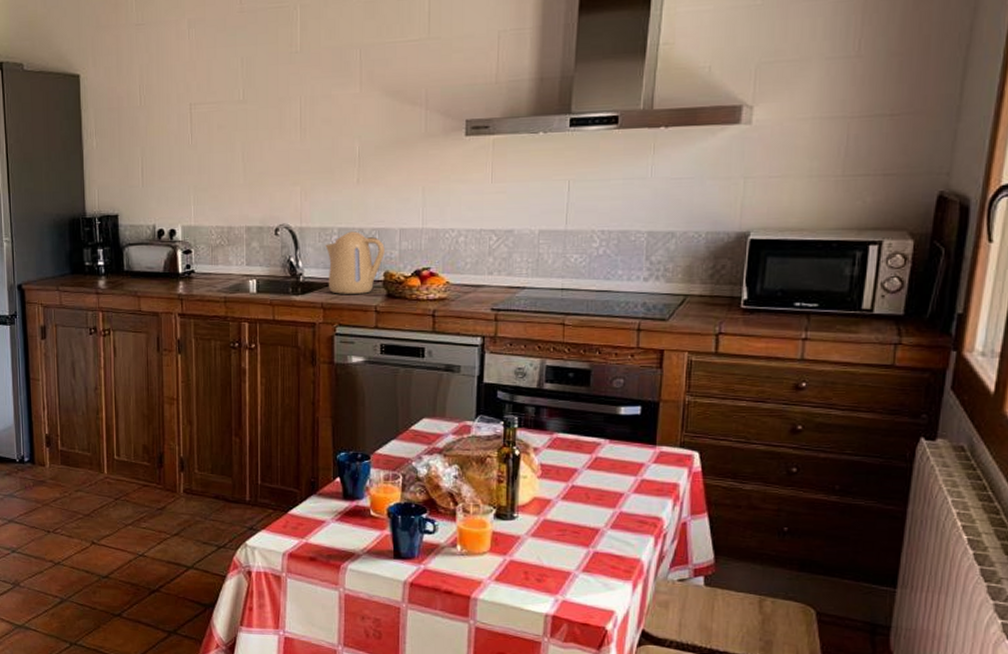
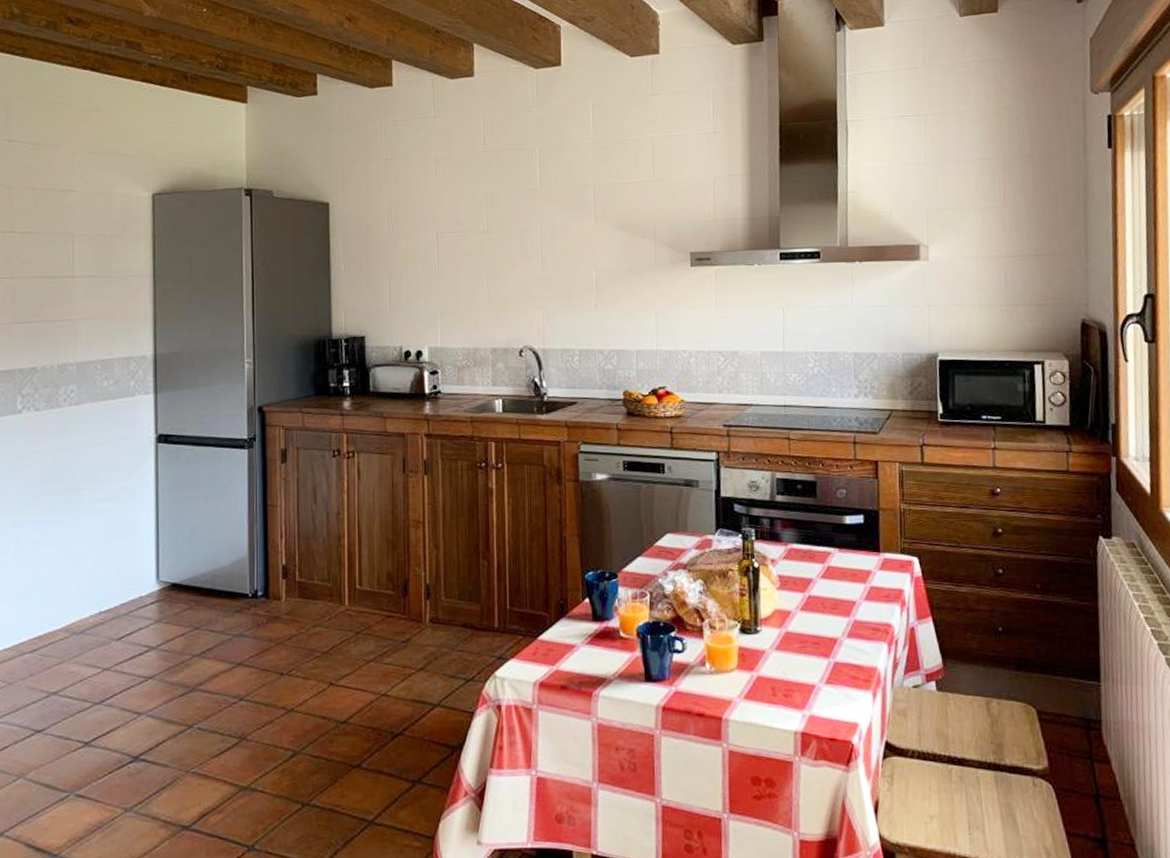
kettle: present [325,231,385,294] -> none [567,353,623,413]

